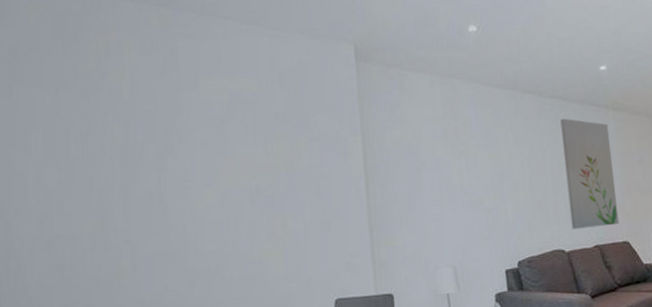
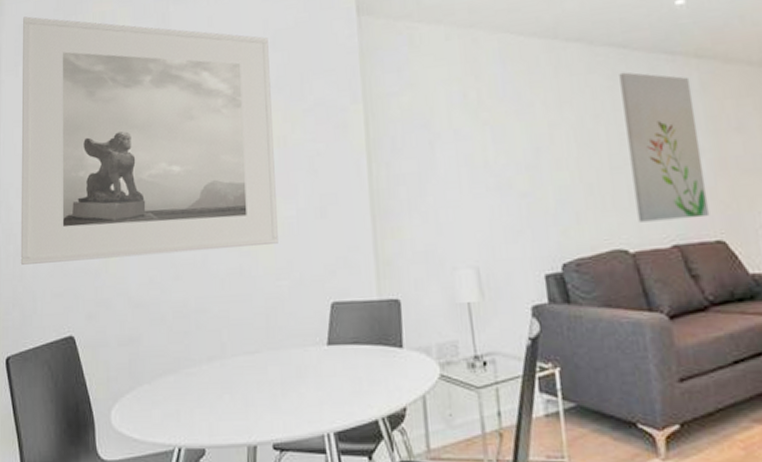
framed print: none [16,40,287,279] -> present [20,16,278,265]

